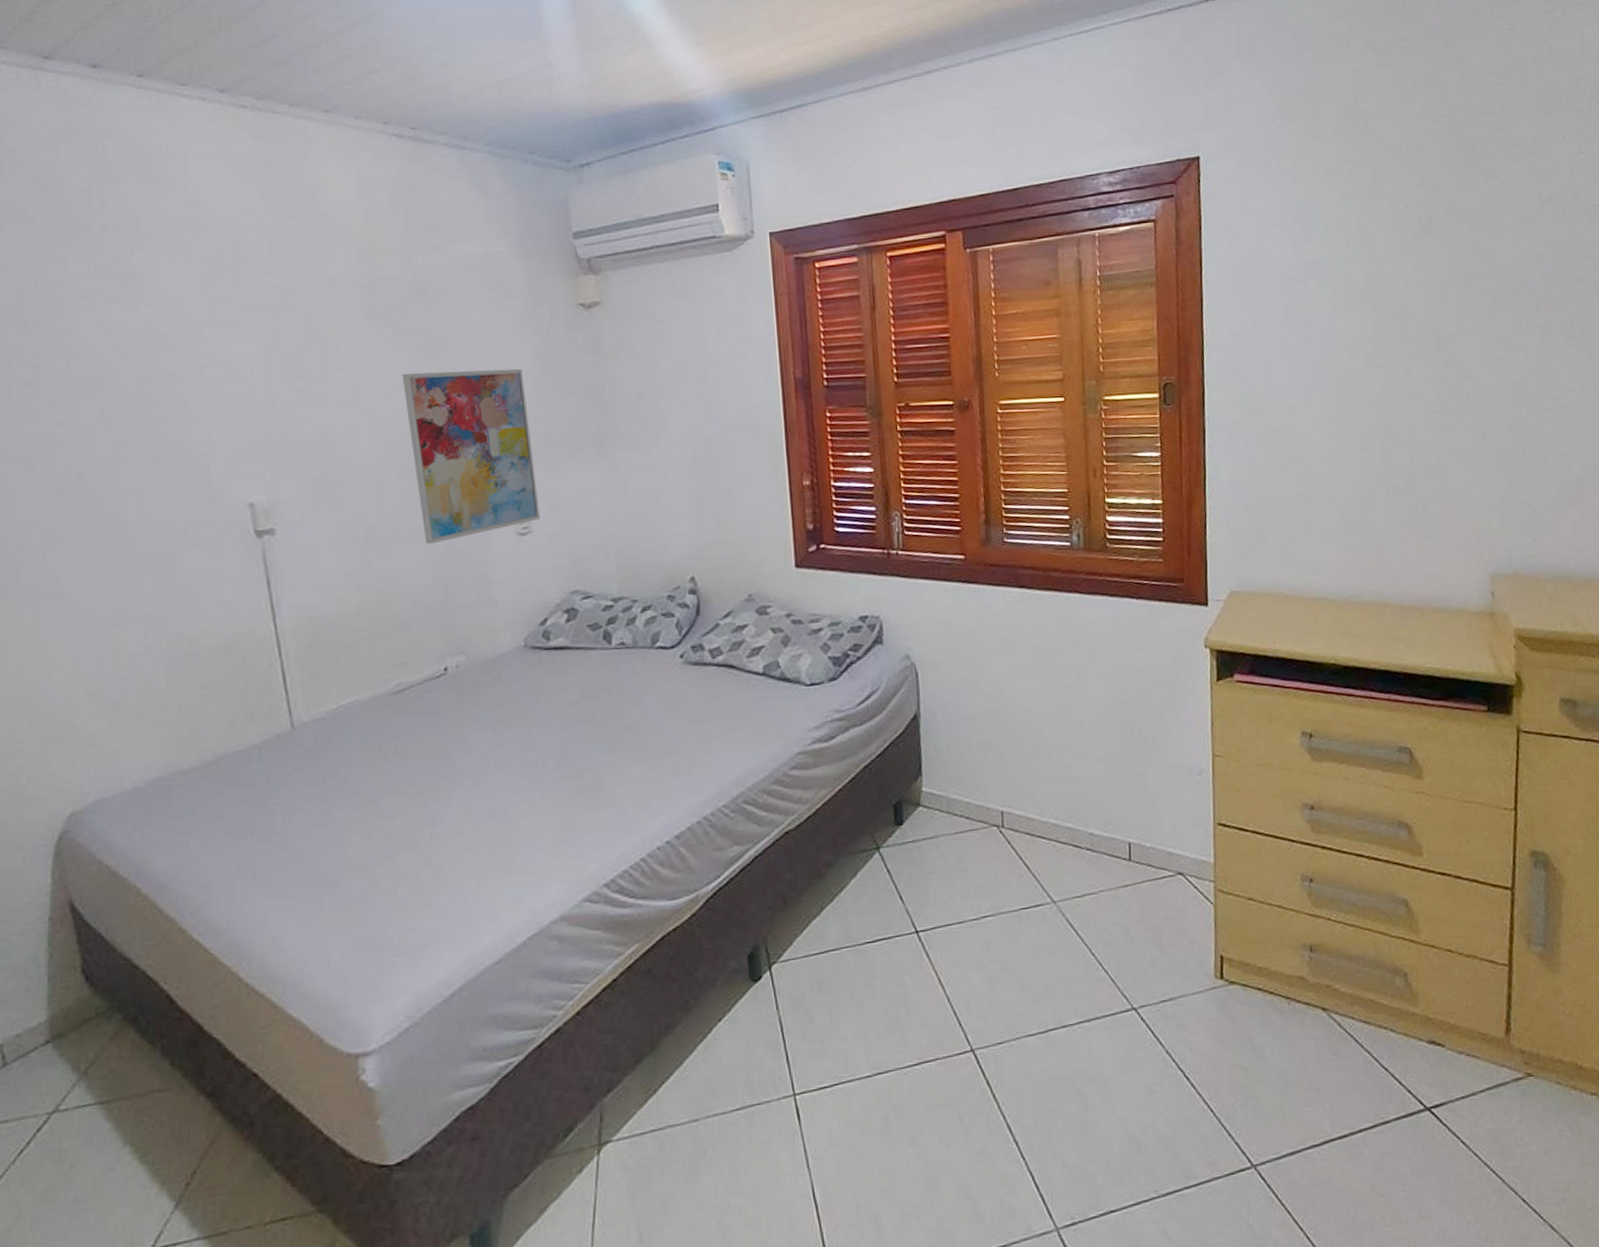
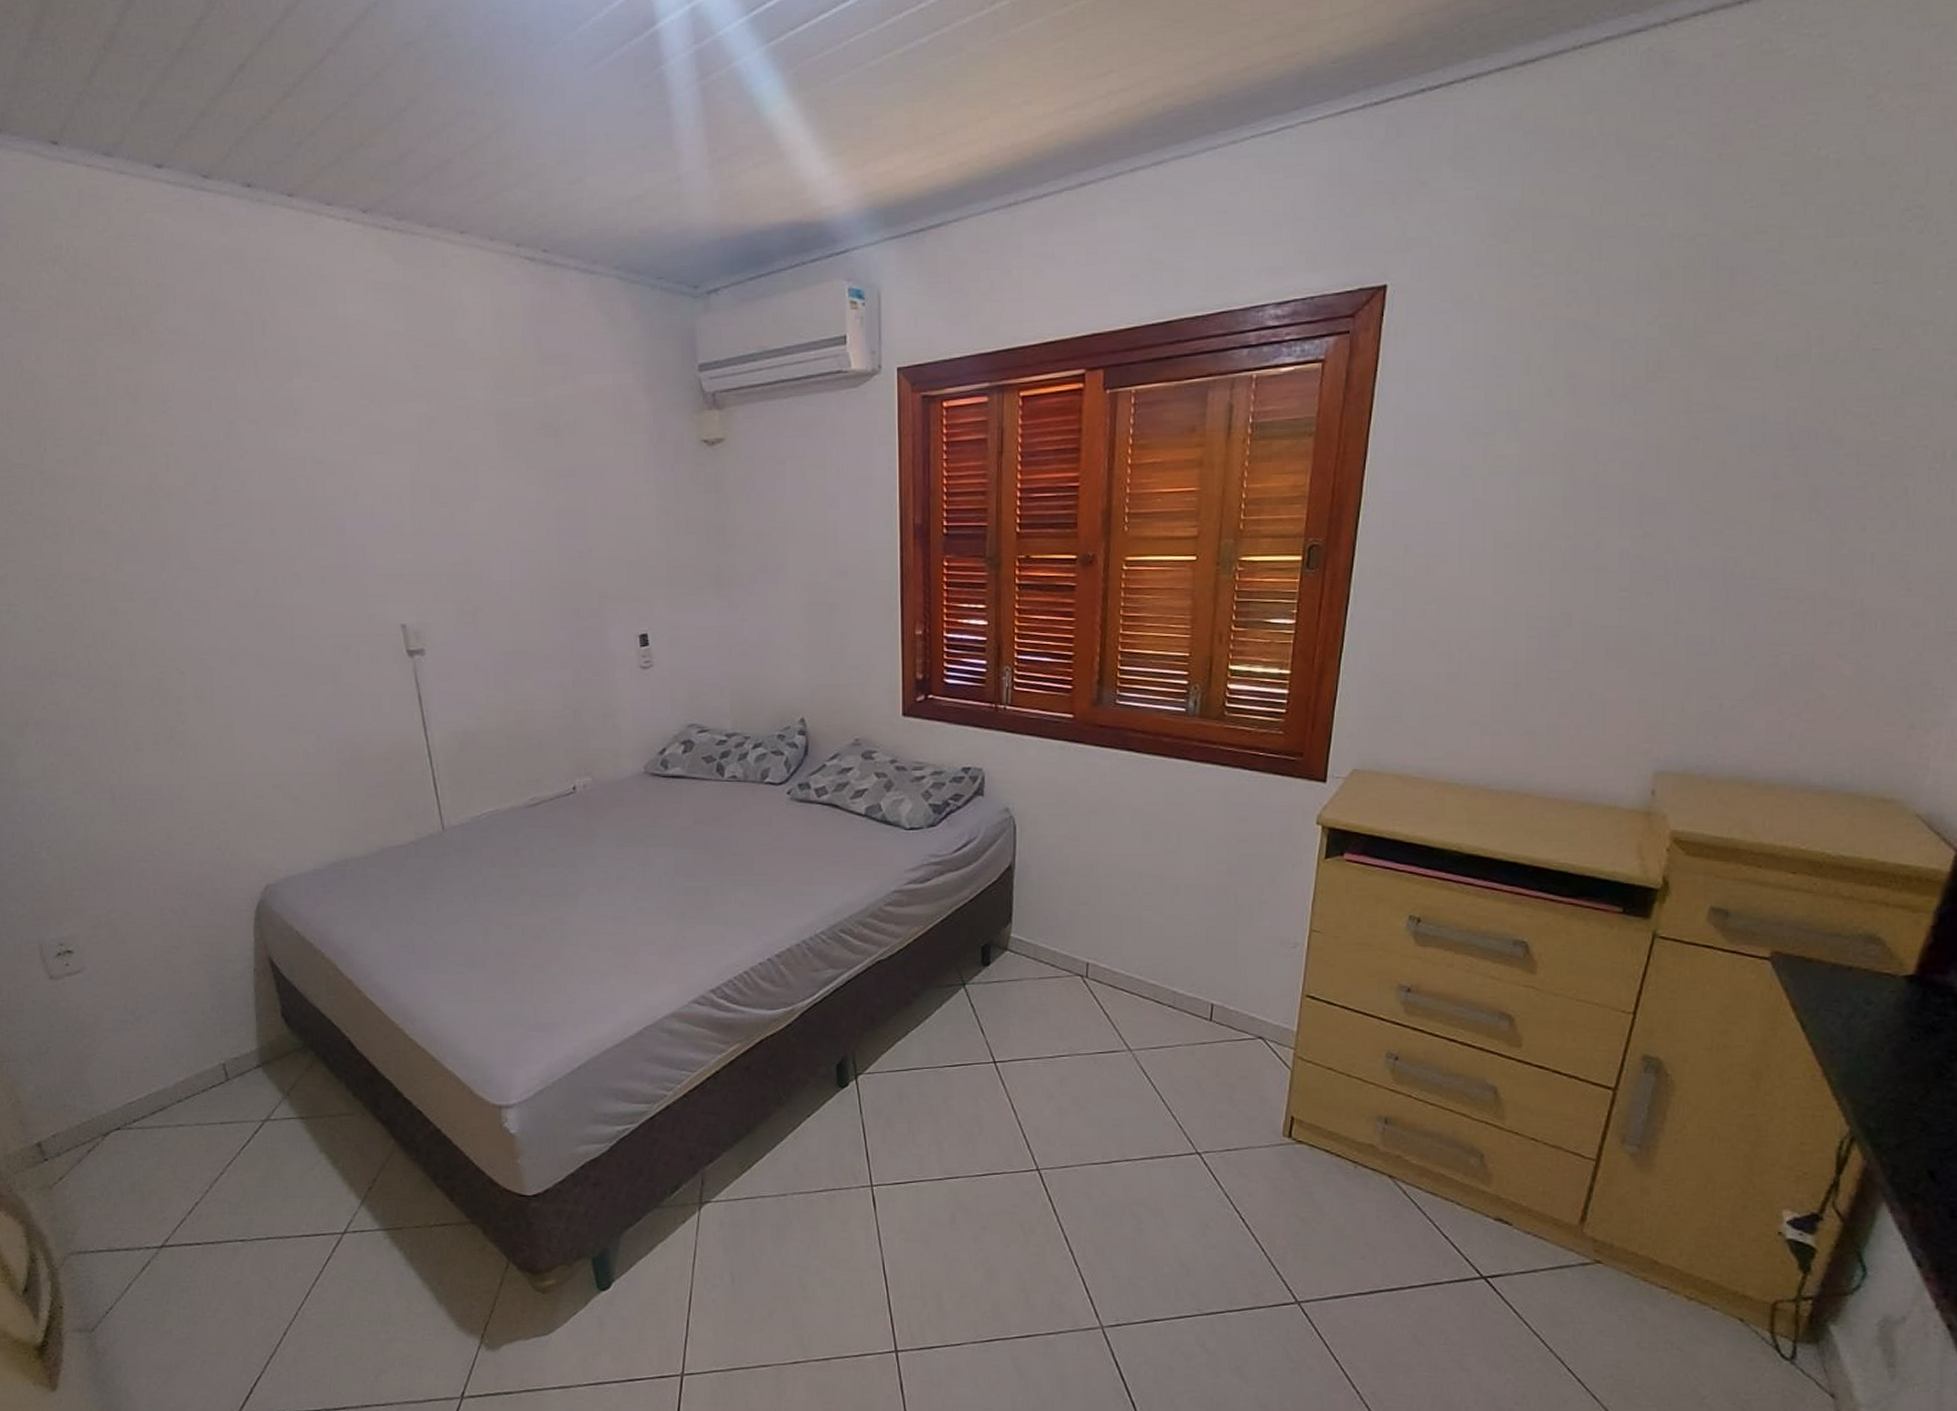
wall art: present [402,368,541,544] -> none [535,504,662,672]

